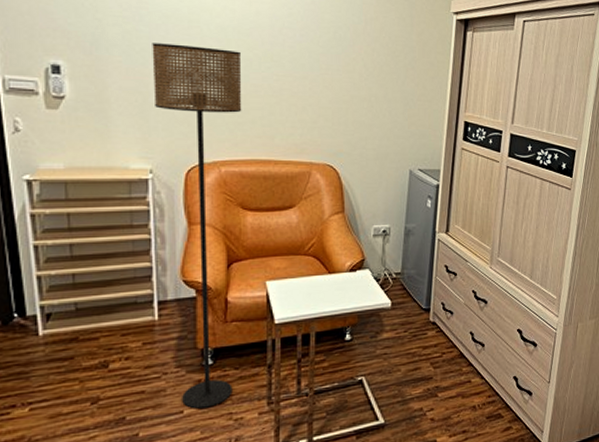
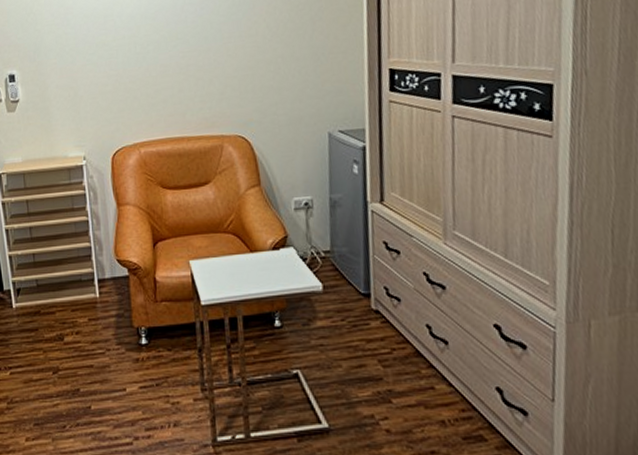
floor lamp: present [152,43,242,409] -> none [78,35,168,388]

